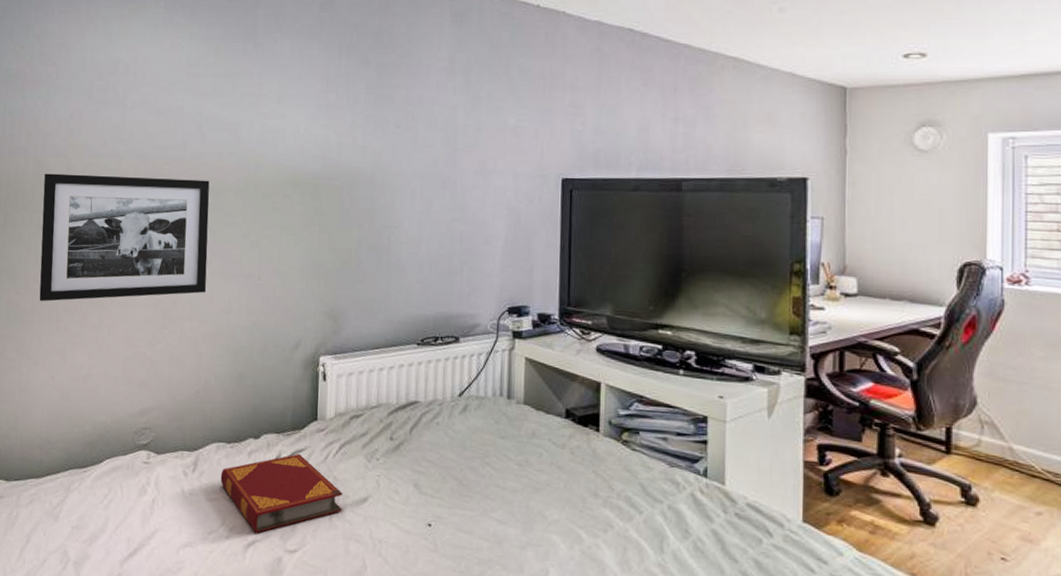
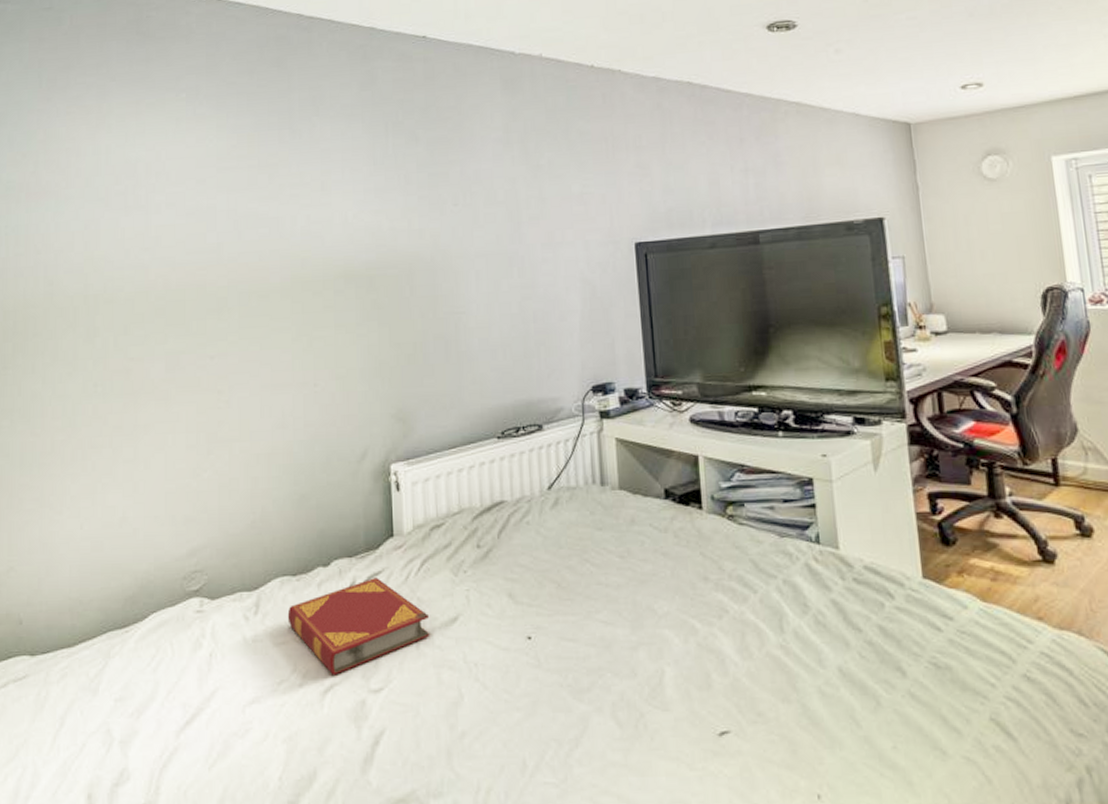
picture frame: present [39,173,210,302] -> none [58,283,256,441]

